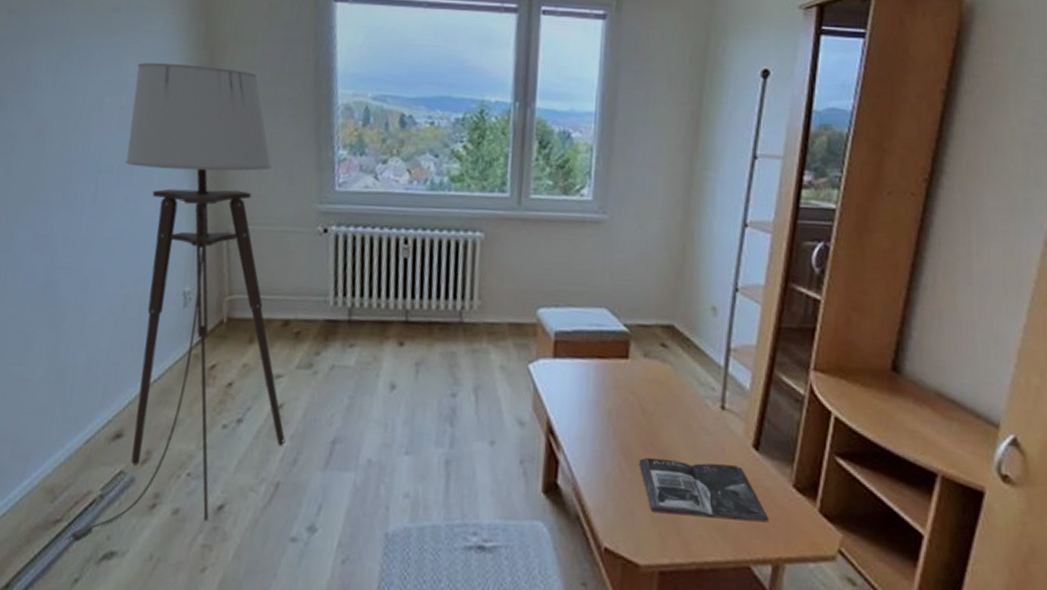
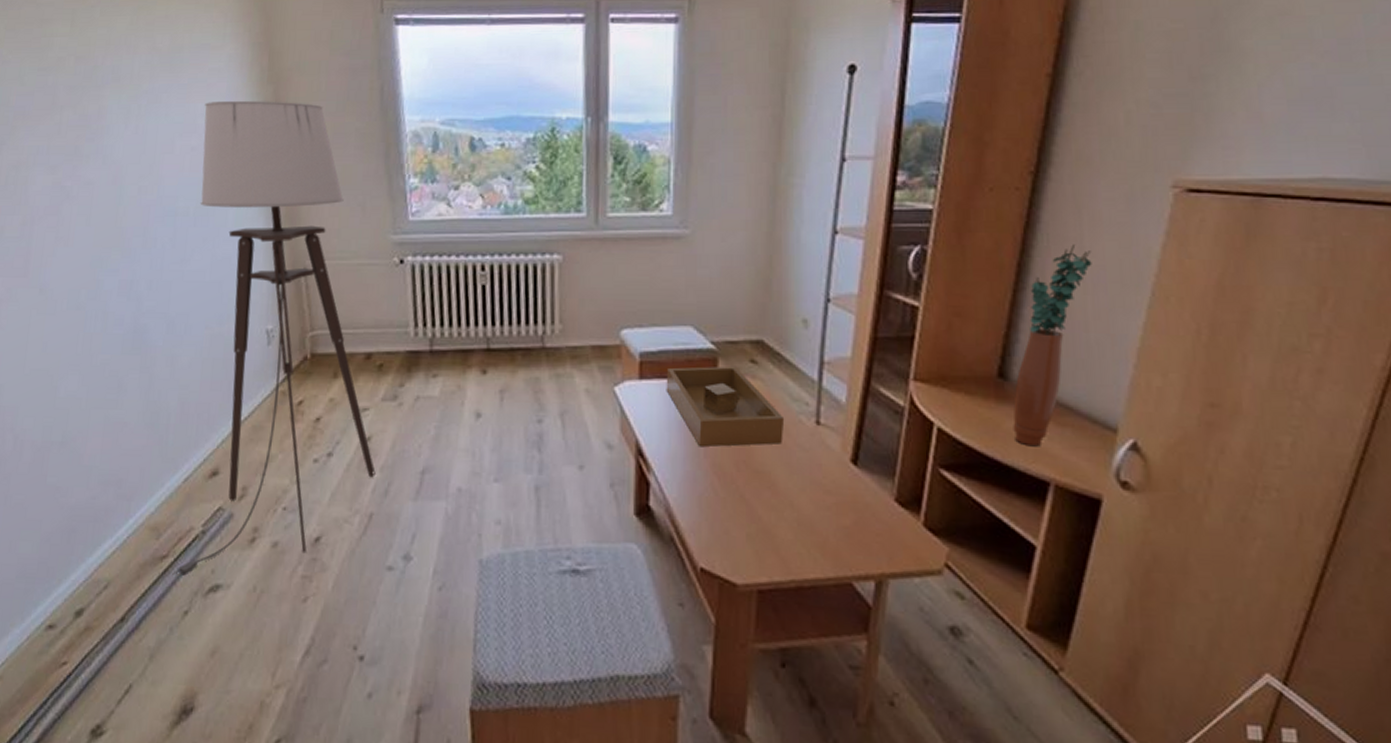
tray: none [578,348,692,428] -> present [666,366,785,447]
magazine: present [640,457,769,523] -> none [733,476,871,538]
vase: none [904,249,979,439] -> present [1013,244,1092,447]

